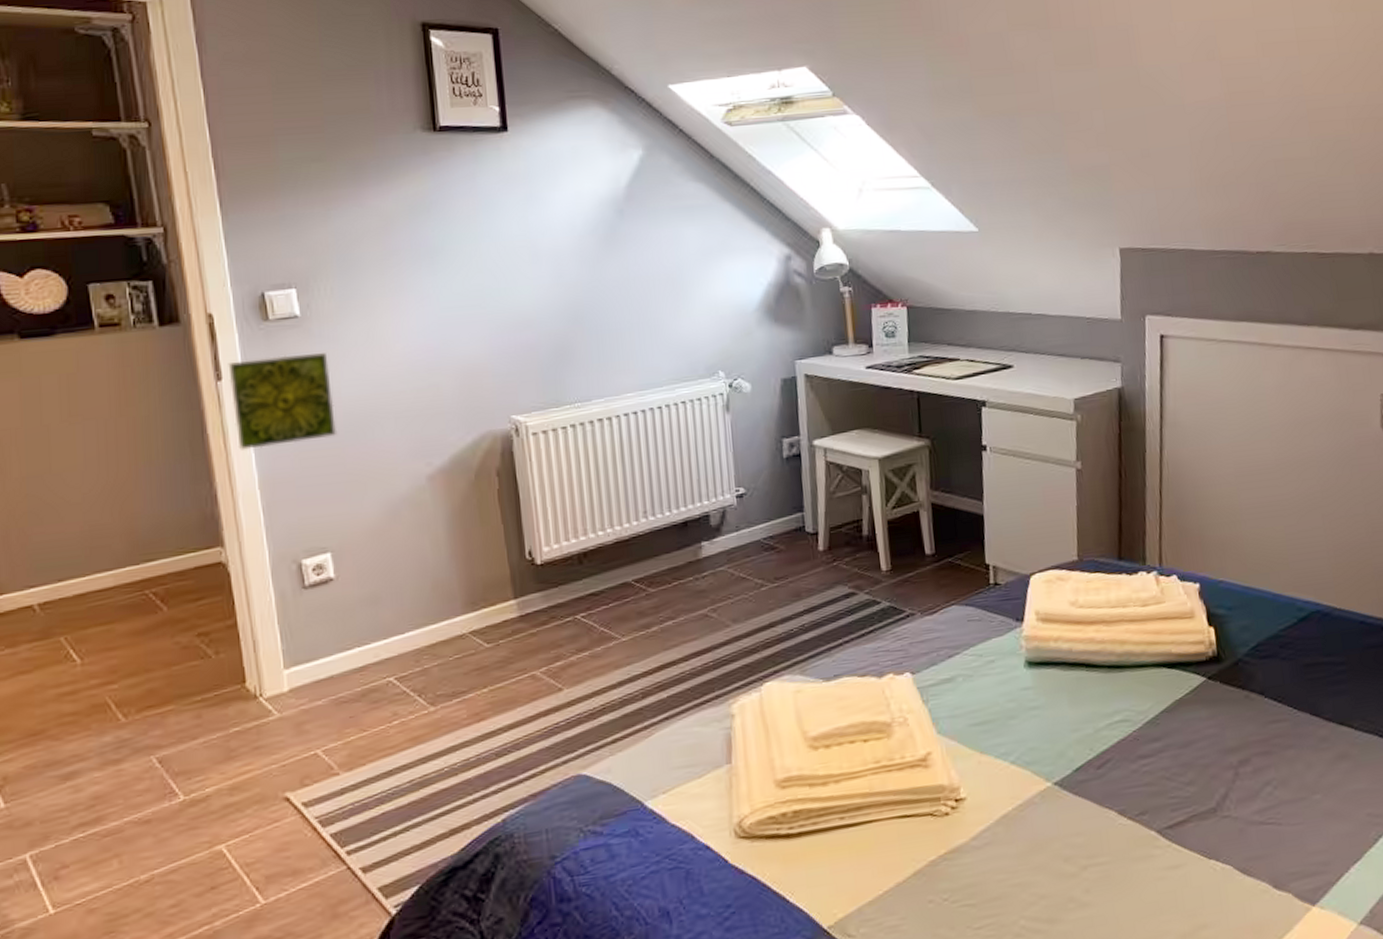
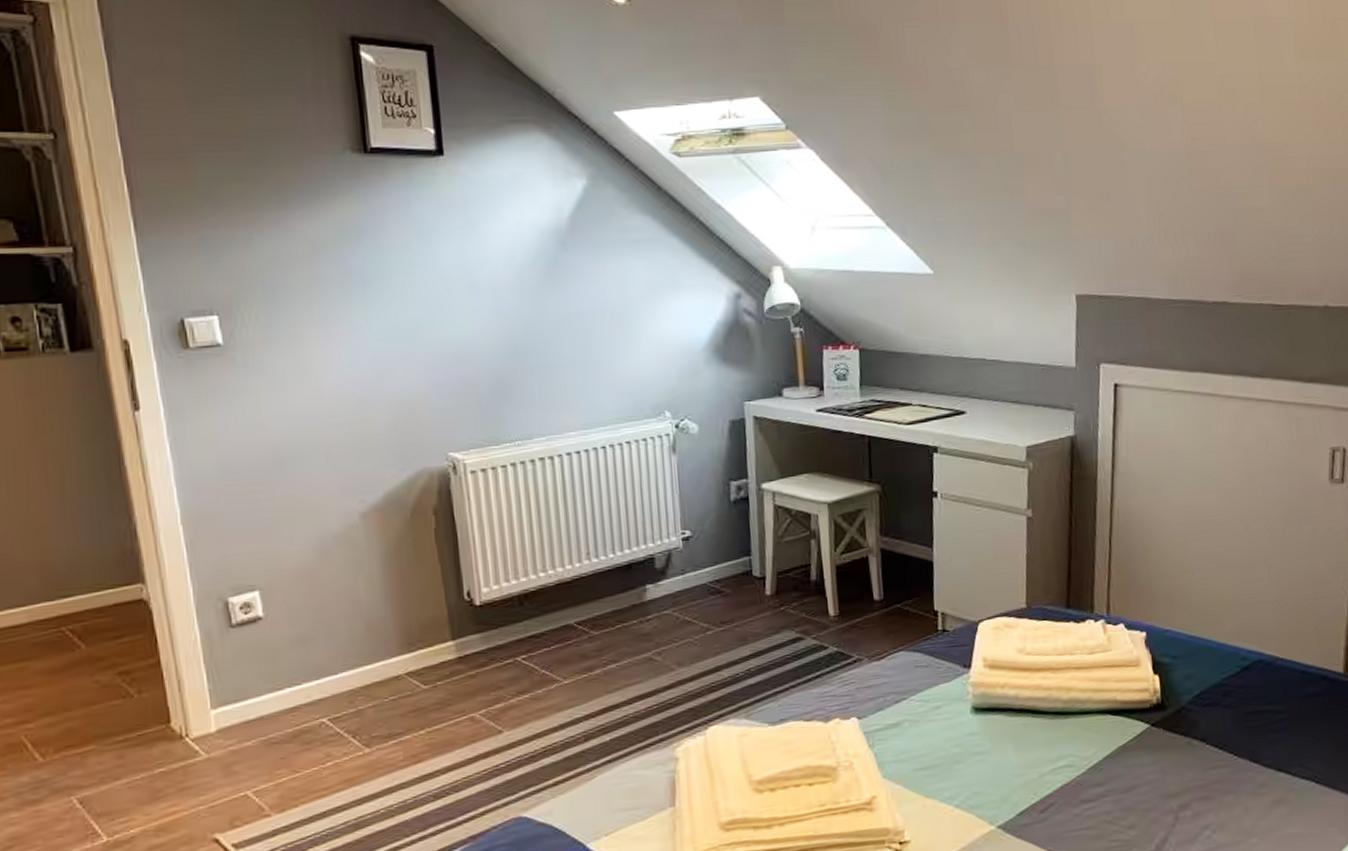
decorative tile: present [228,353,338,450] -> none [146,384,265,484]

